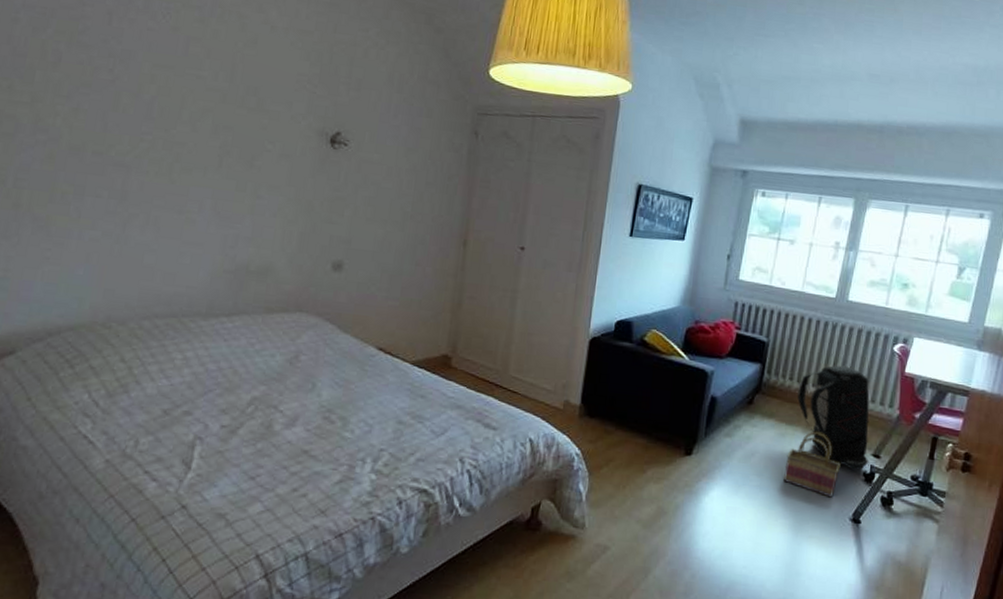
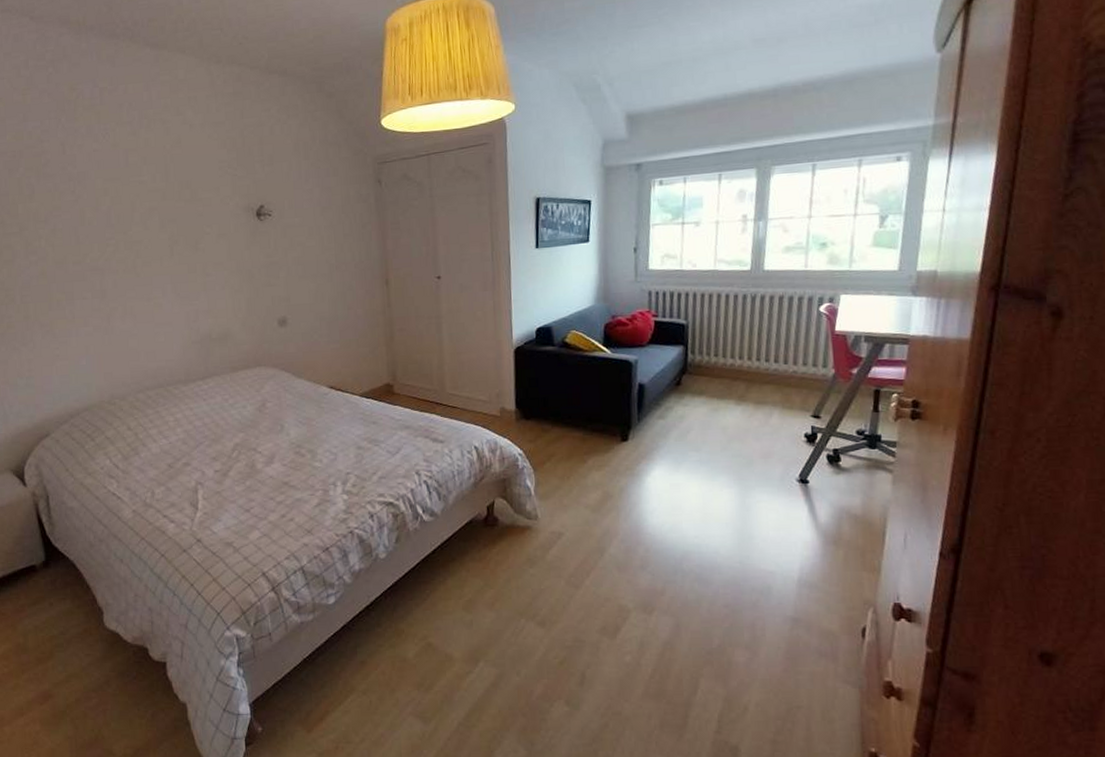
basket: present [784,431,841,498] -> none [722,401,780,462]
backpack: present [797,365,870,470] -> none [725,334,811,433]

